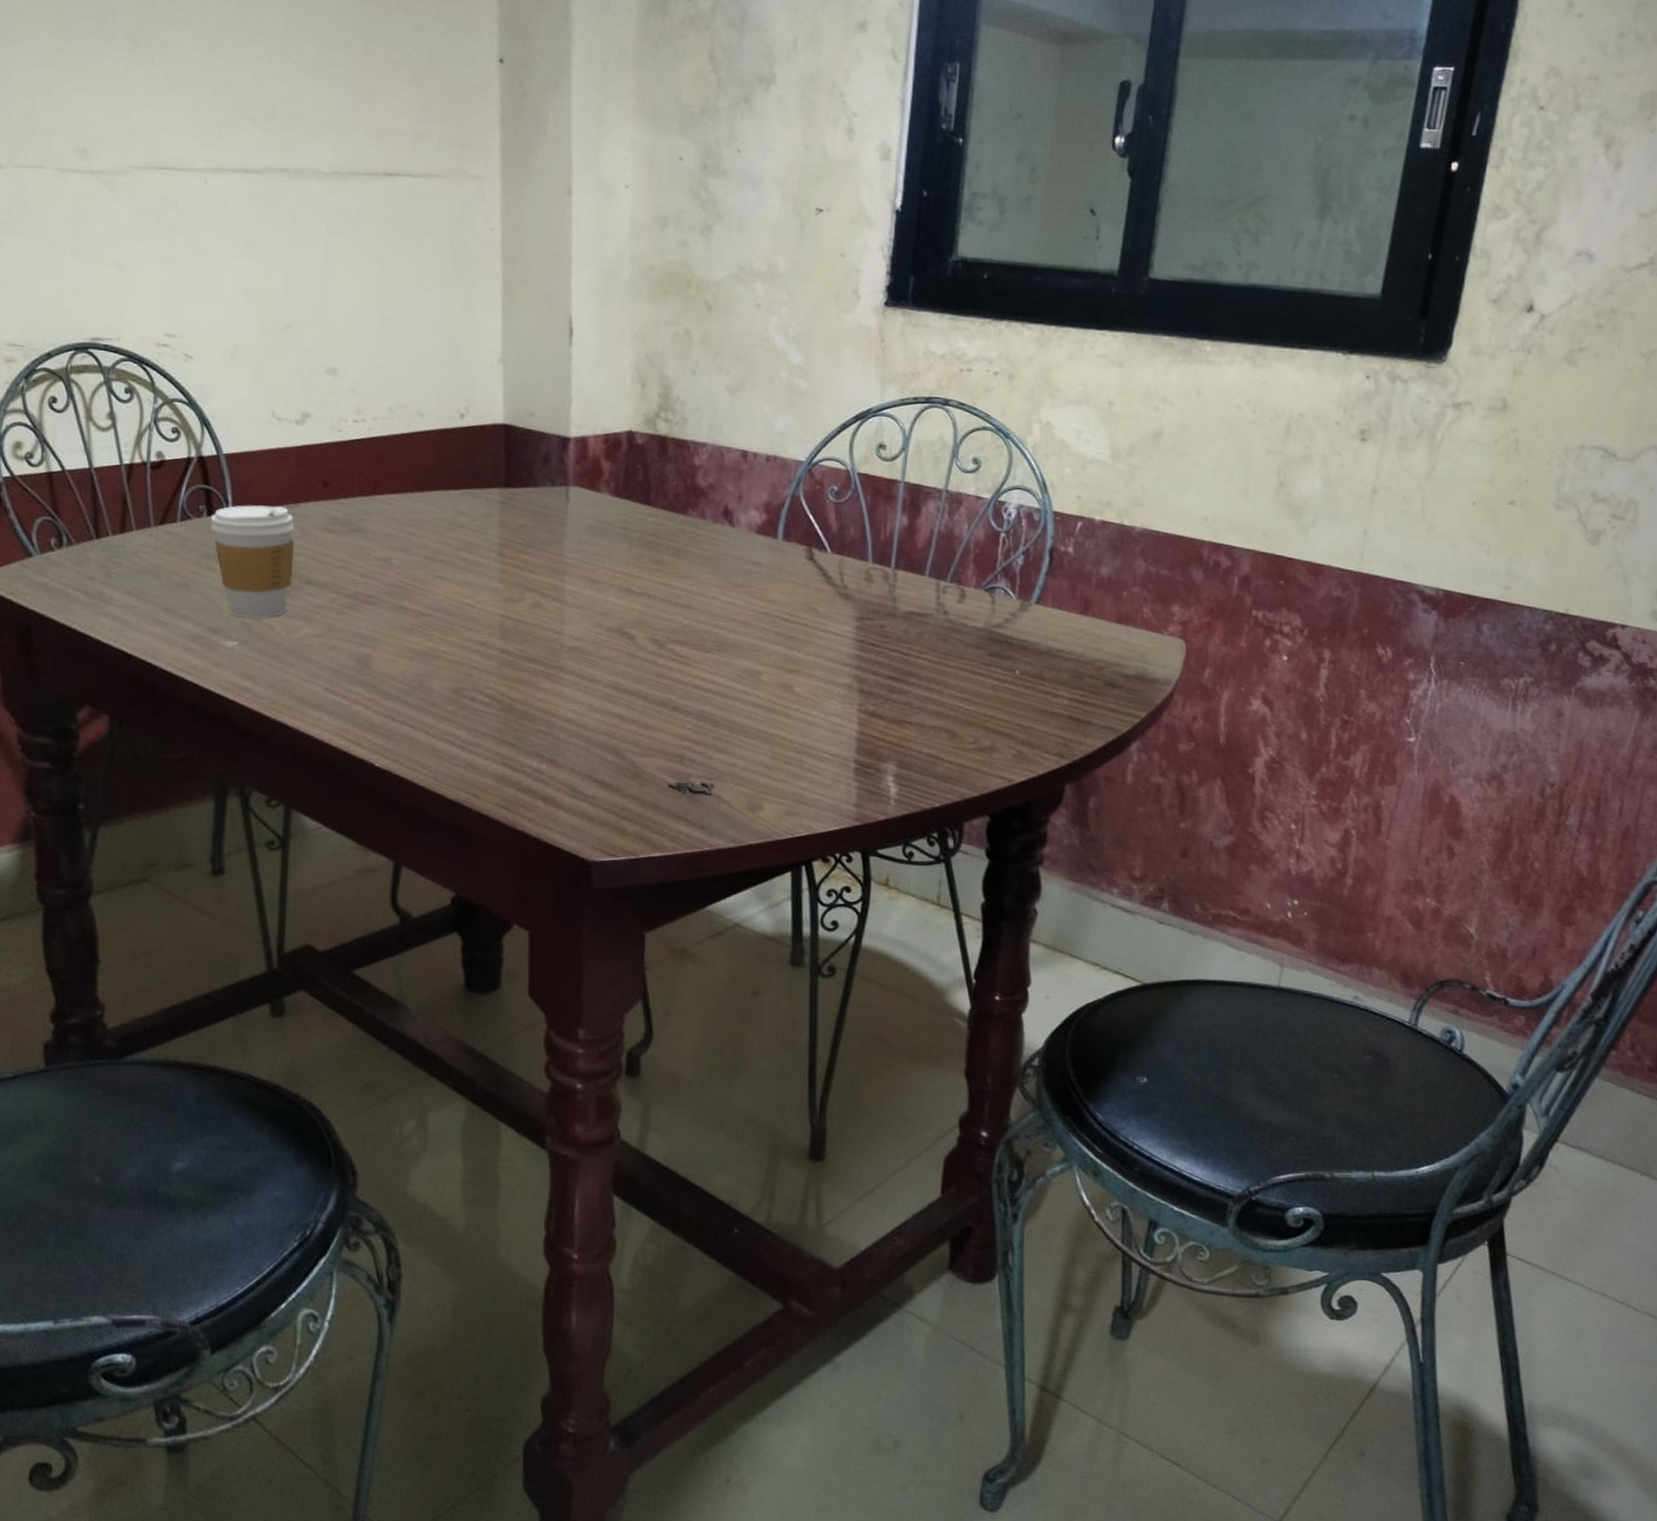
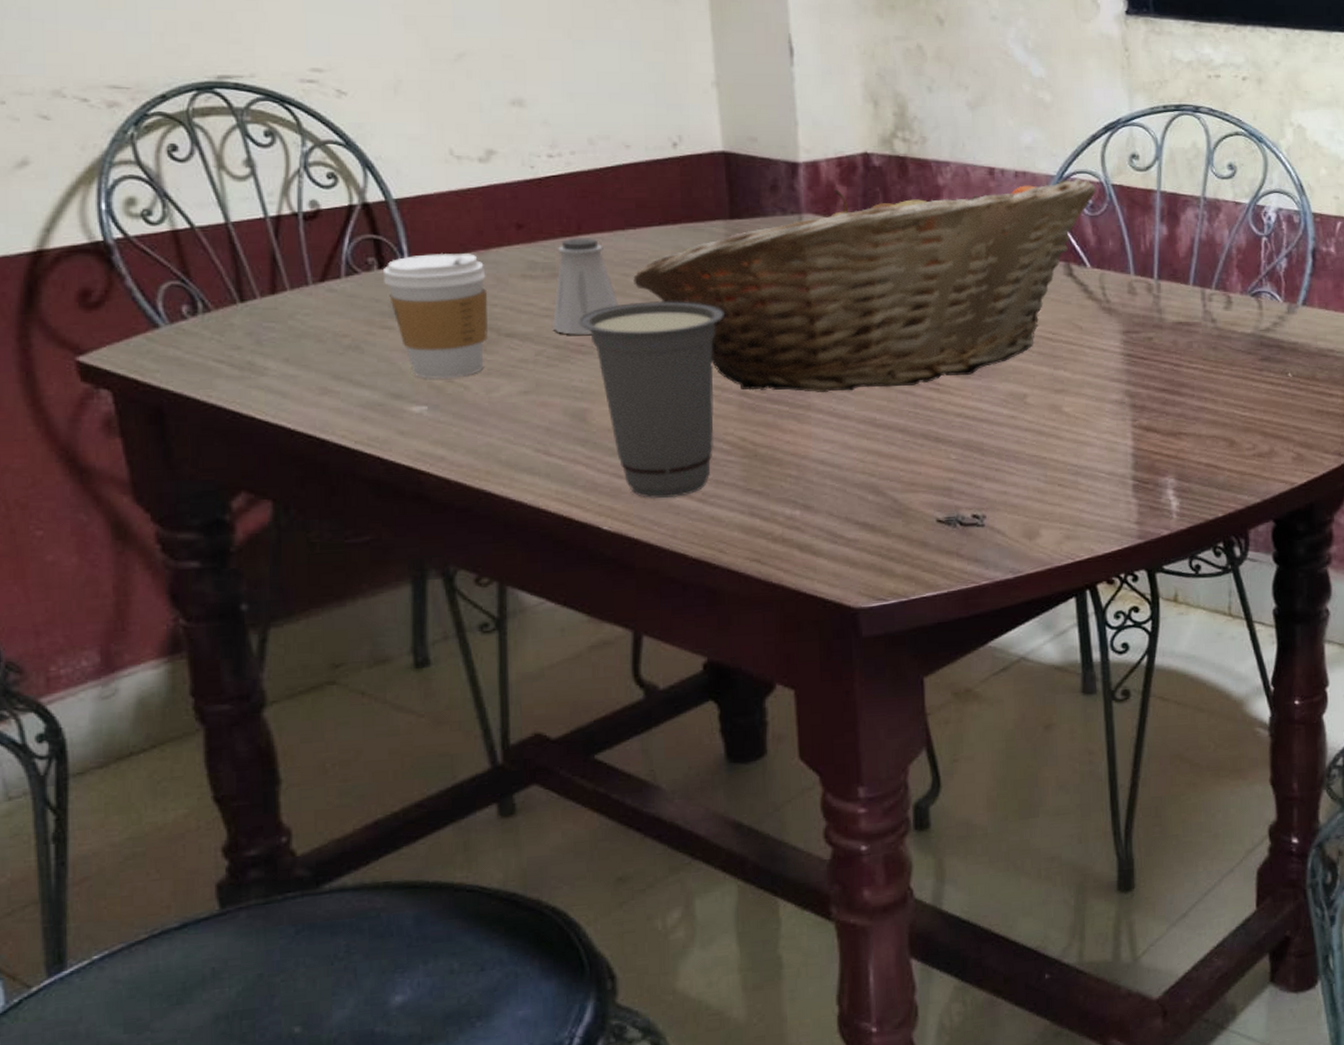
saltshaker: none [347,497,403,587] -> present [553,238,618,335]
cup: none [368,559,494,742] -> present [578,301,724,498]
fruit basket: none [417,464,842,656] -> present [633,178,1096,392]

